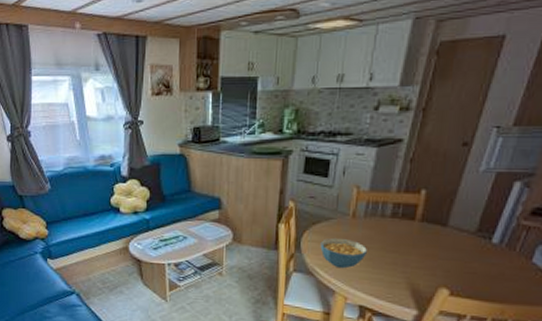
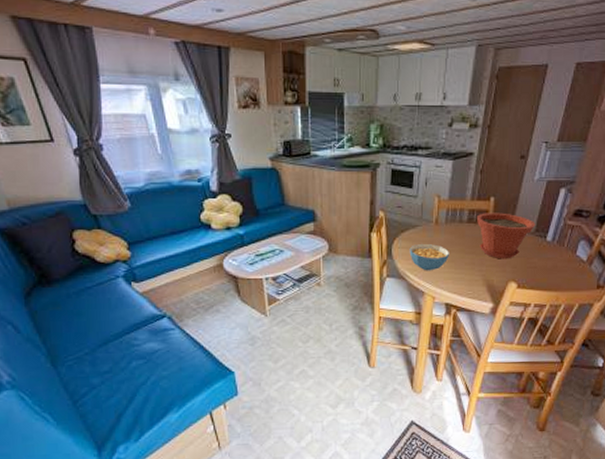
plant pot: none [403,207,478,262] -> present [477,213,536,259]

